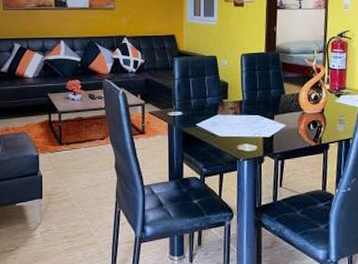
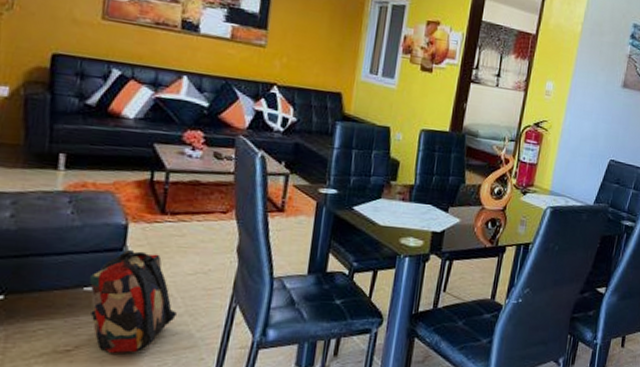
backpack: none [18,174,79,251] -> present [89,250,177,354]

